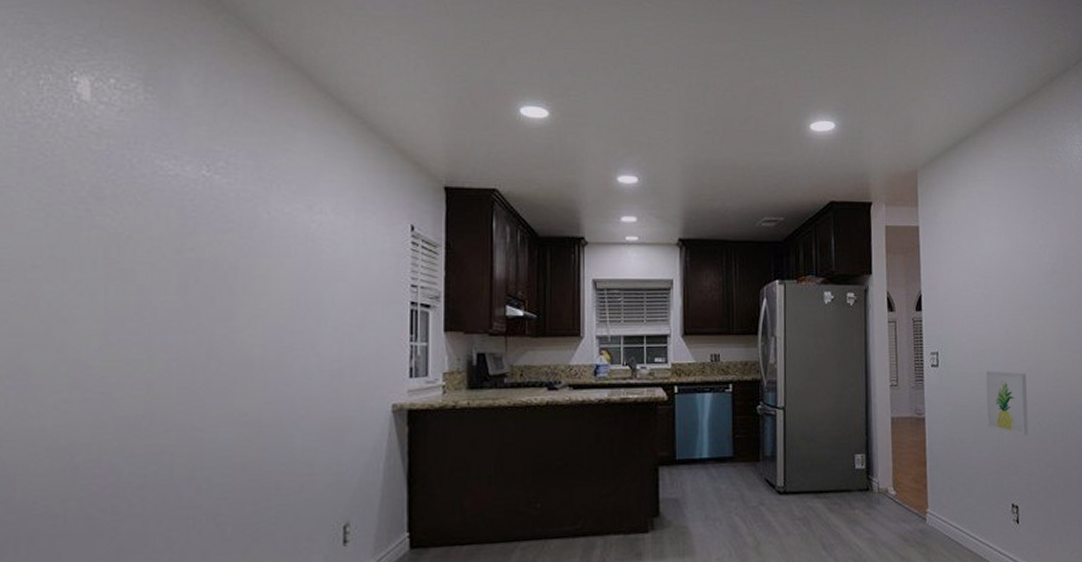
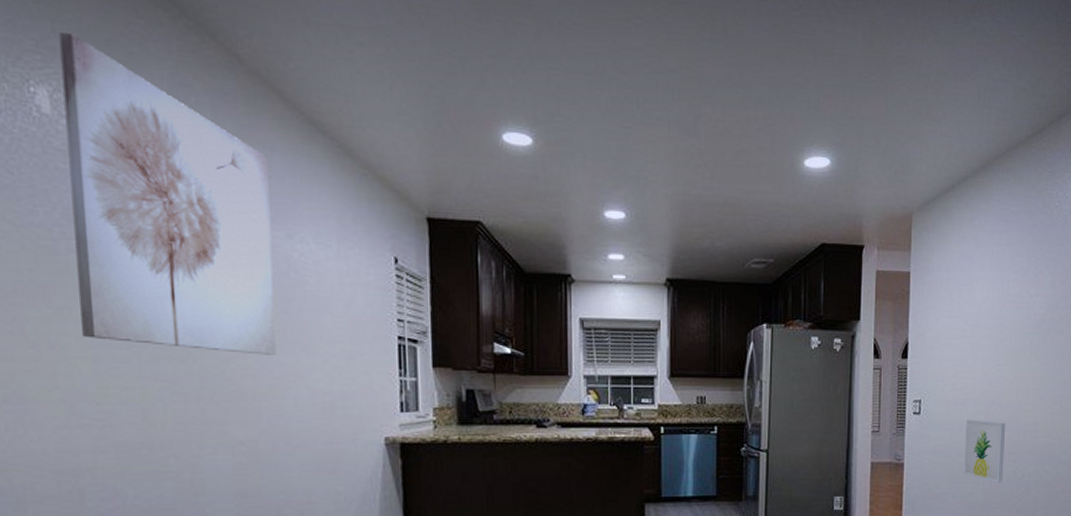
wall art: none [96,29,293,324] -> present [59,33,276,355]

